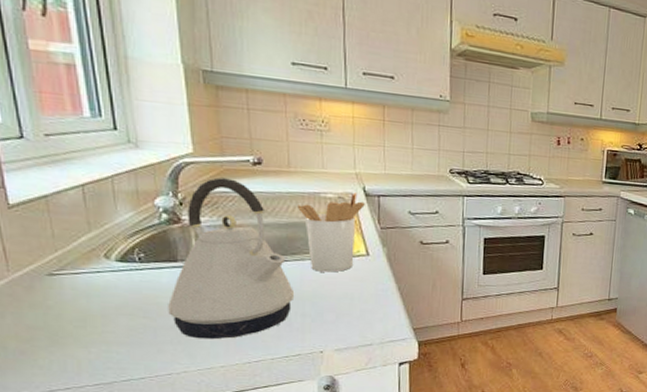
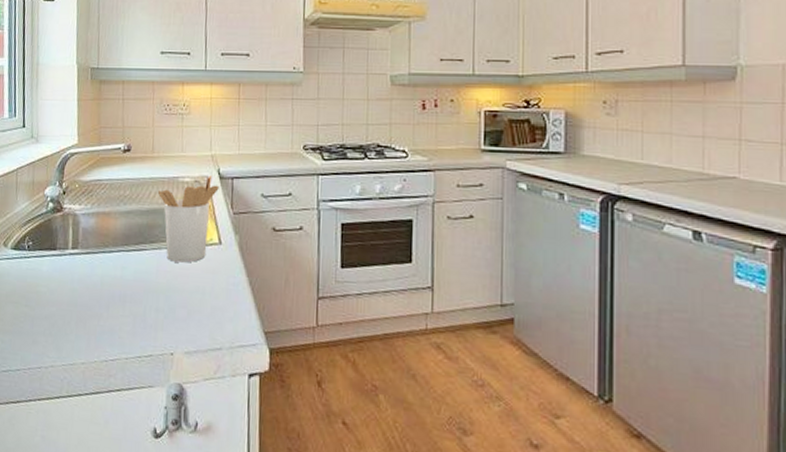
kettle: present [168,177,295,340] -> none [45,166,151,333]

